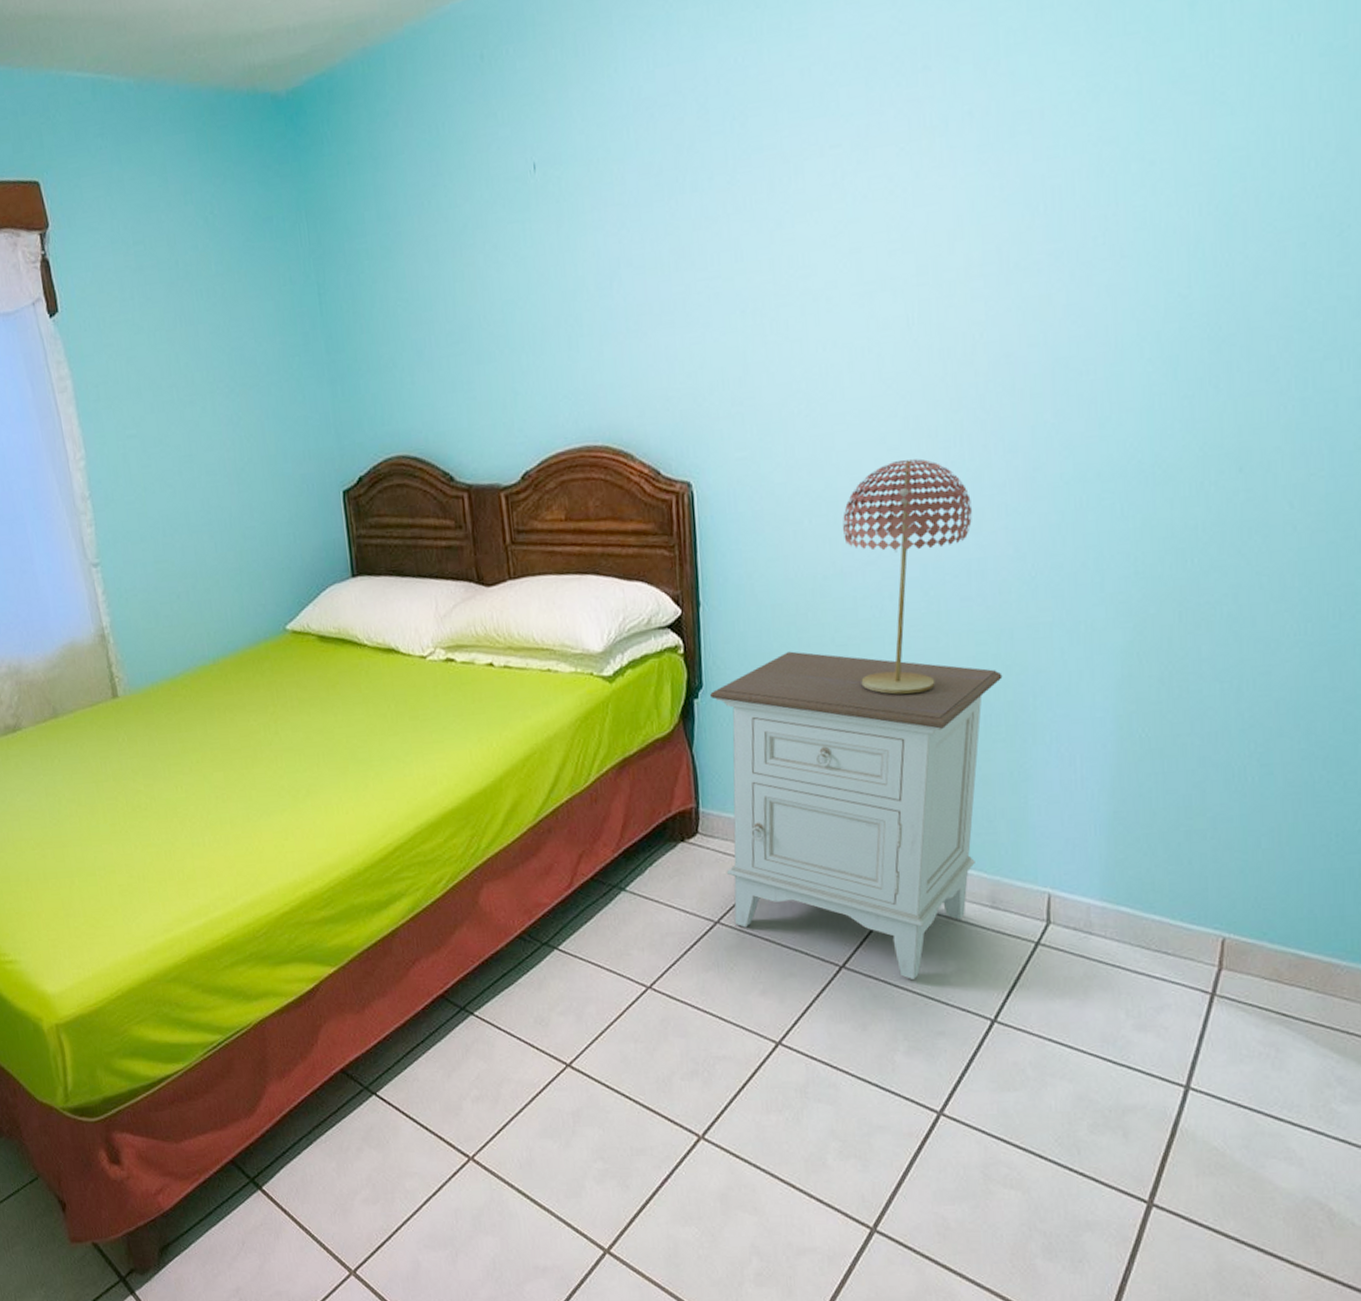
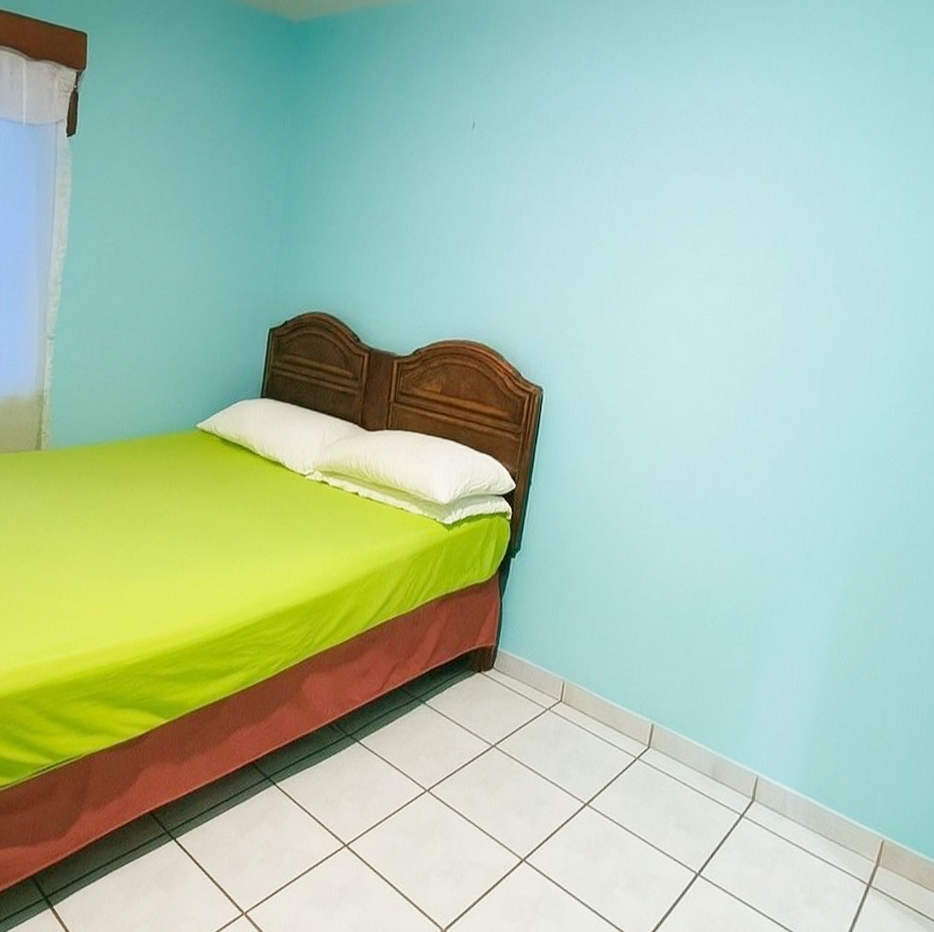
nightstand: present [710,651,1003,981] -> none [507,536,750,827]
table lamp: present [843,458,973,695] -> none [643,409,749,592]

